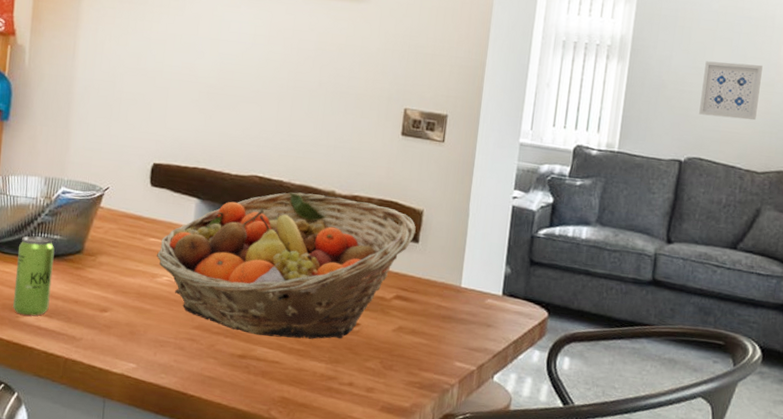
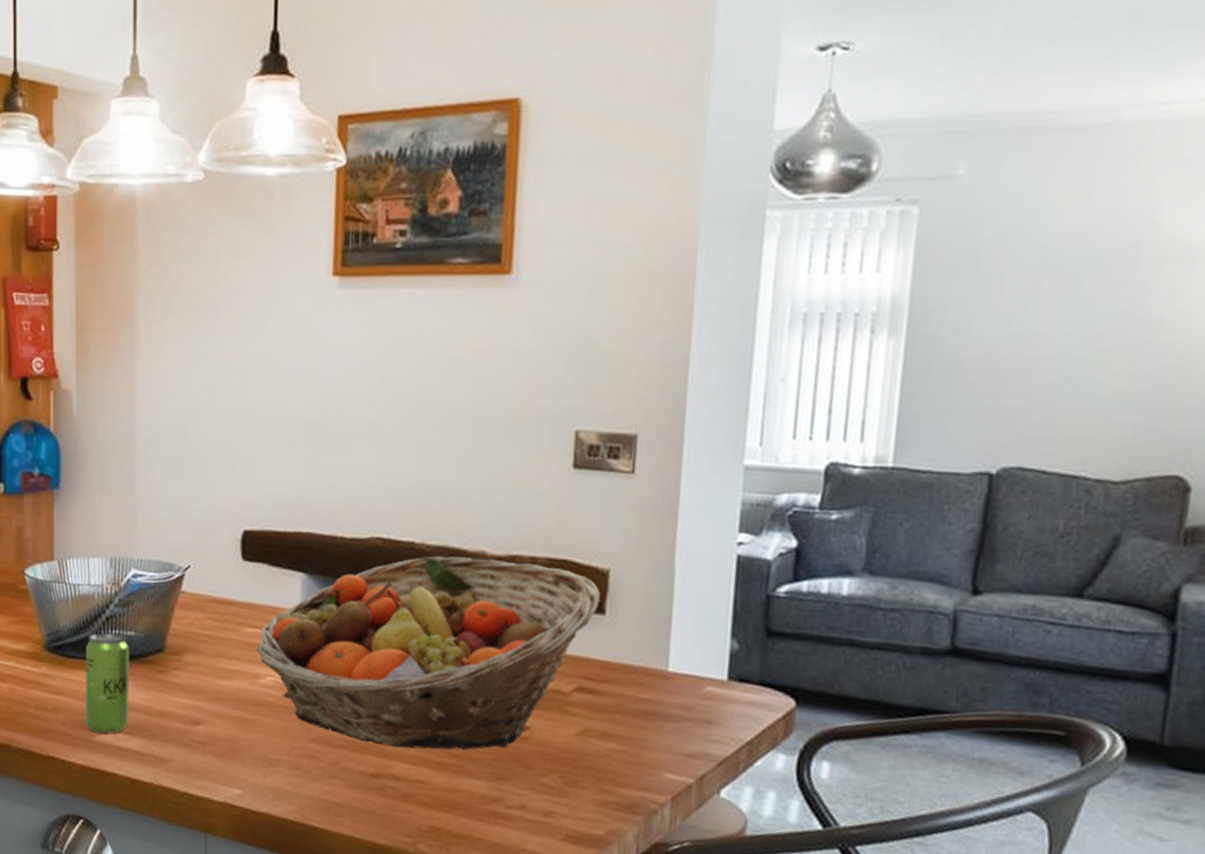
wall art: present [699,61,763,121] -> none [1018,321,1120,405]

